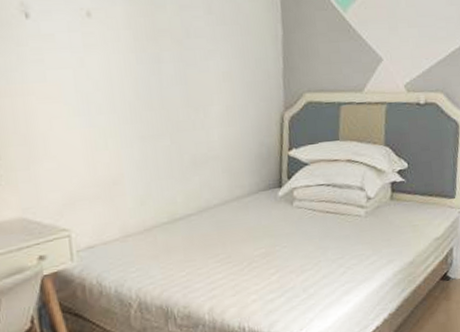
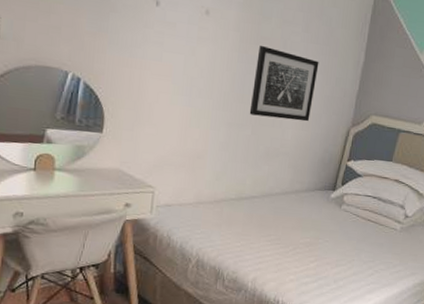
wall art: none [158,39,235,122] -> present [249,45,319,122]

